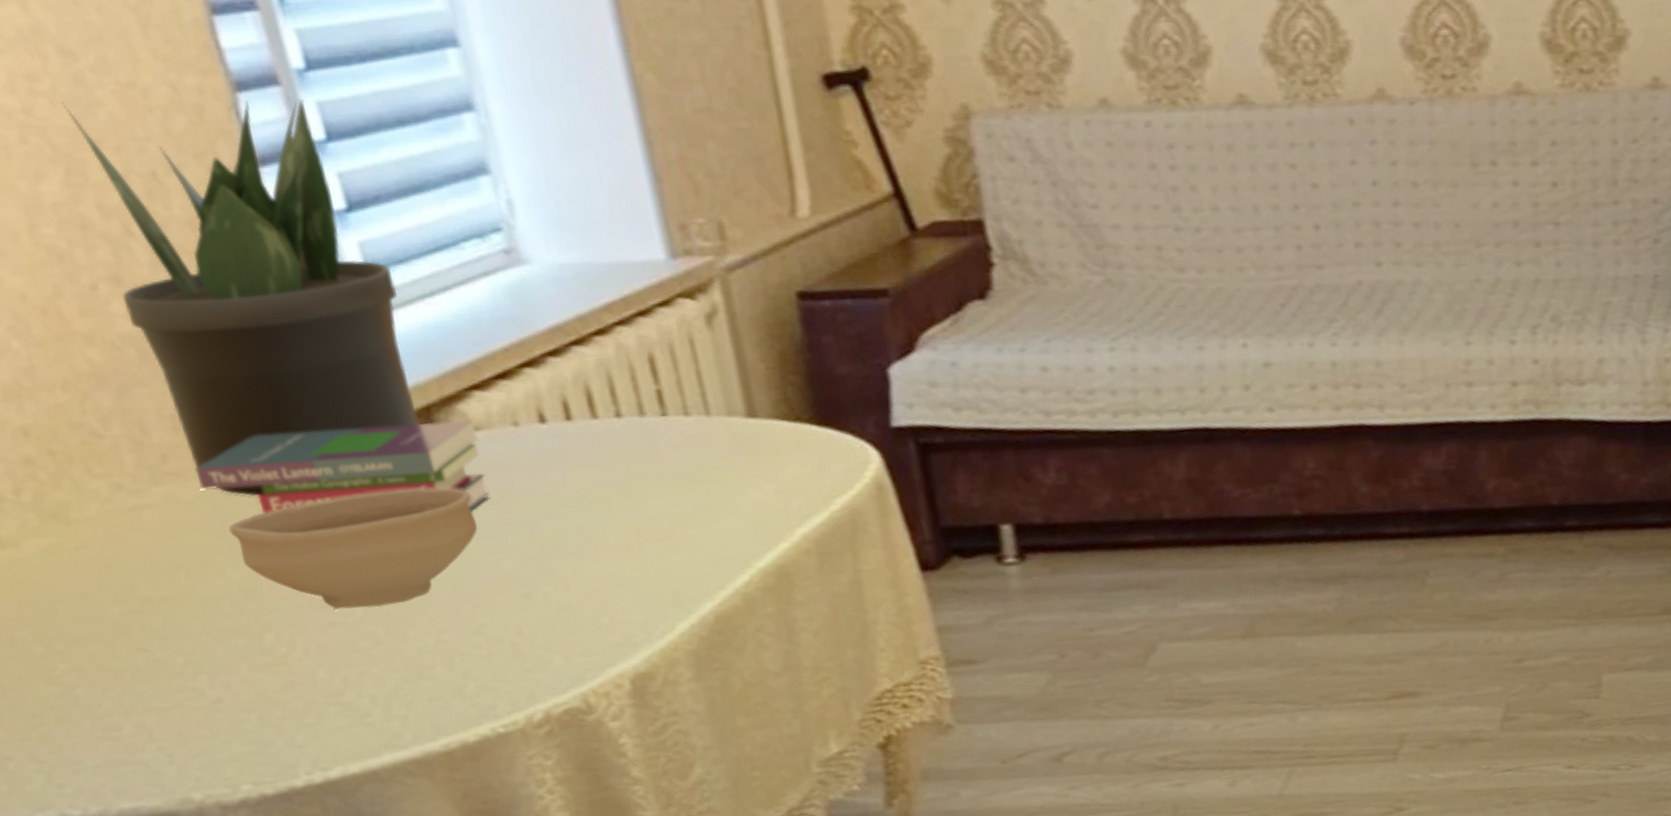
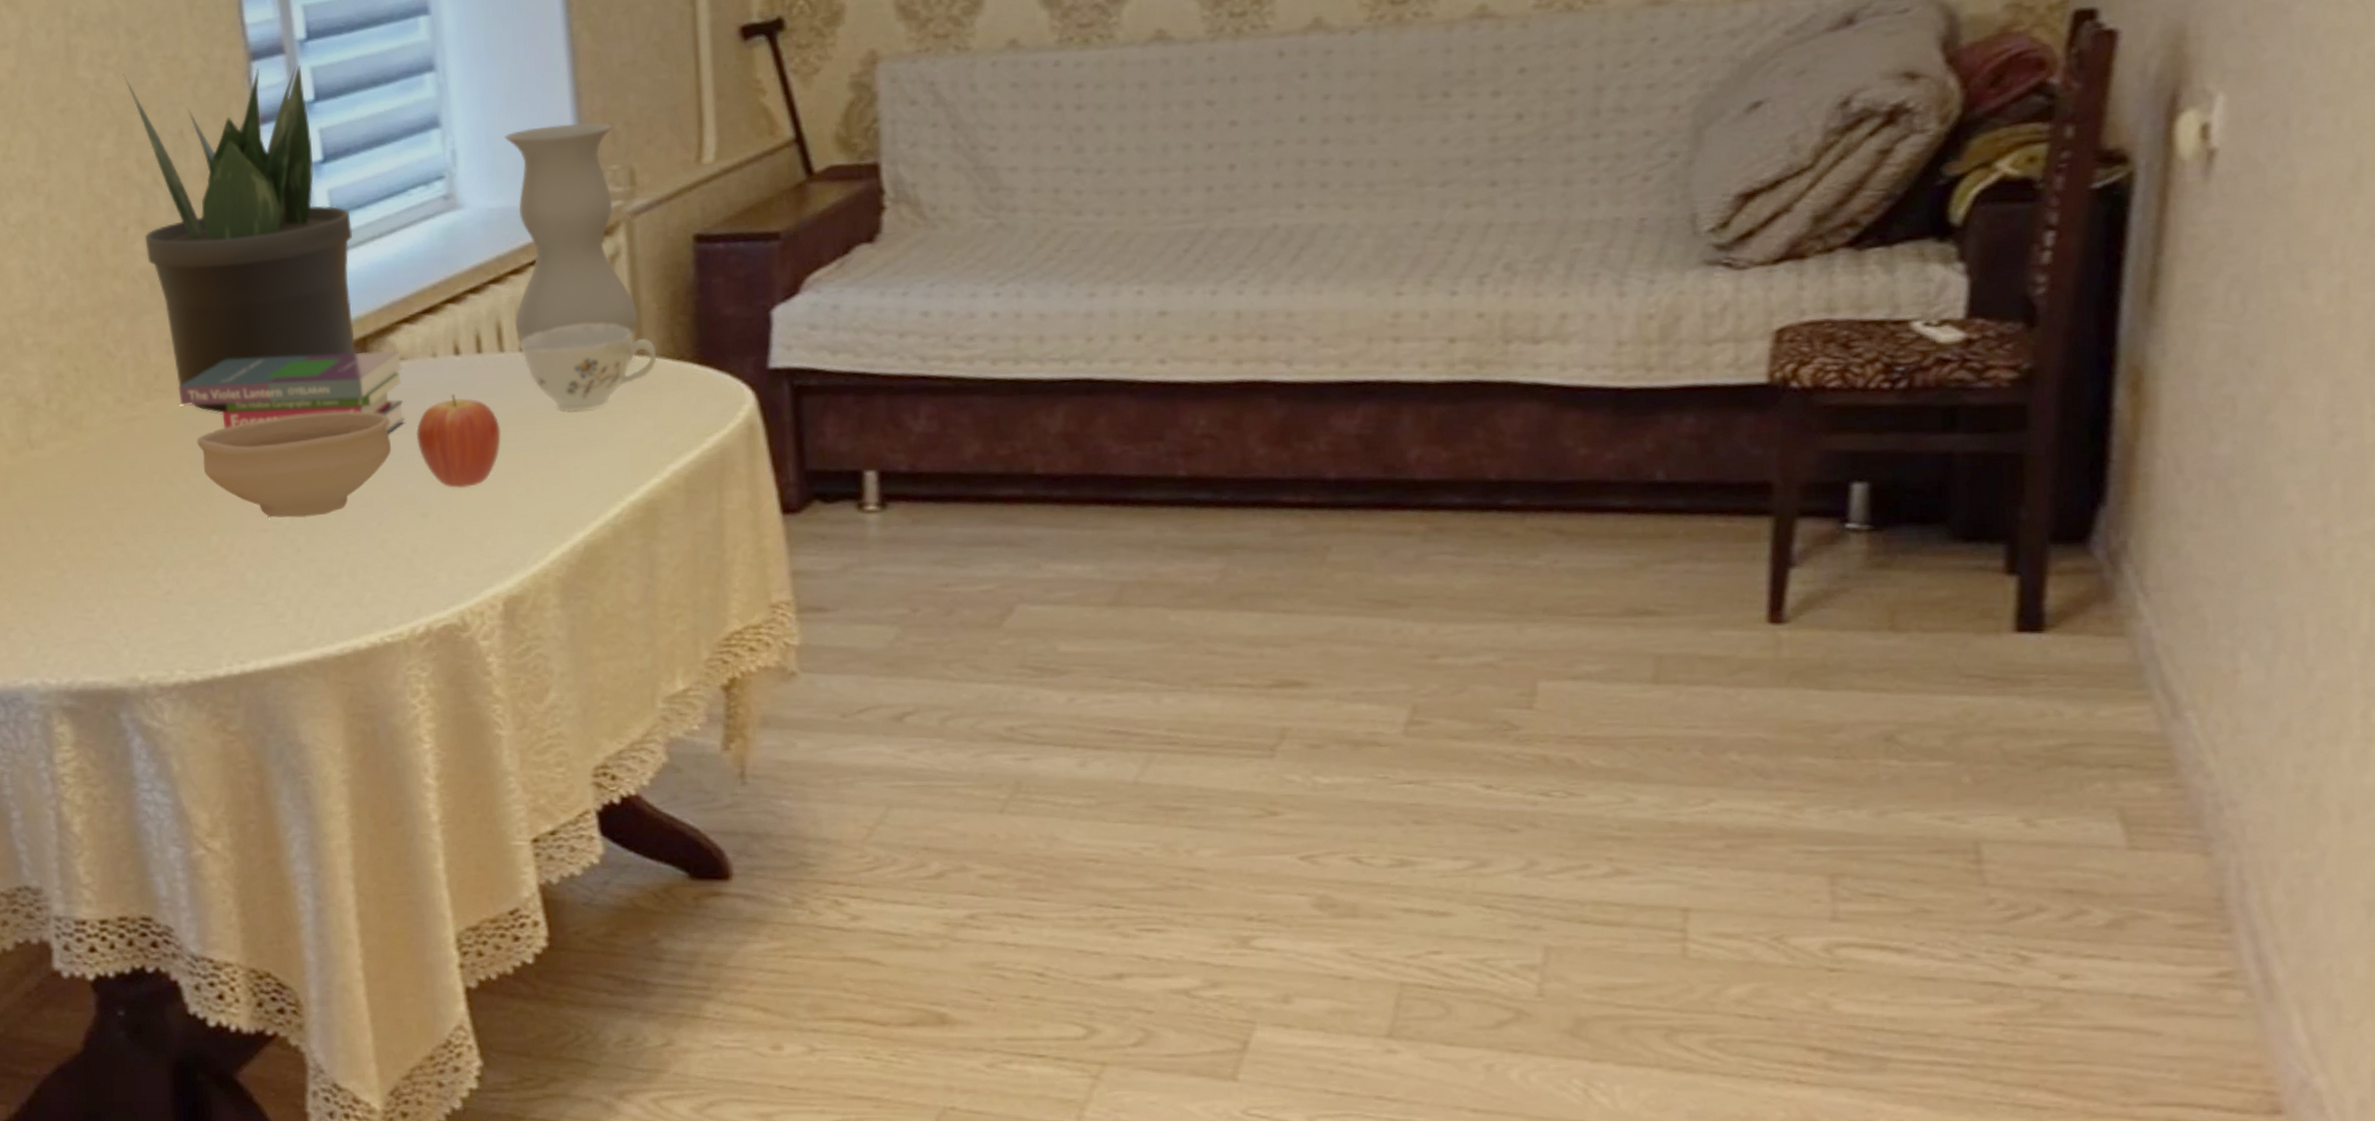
fruit: none [504,465,607,566] -> present [415,394,501,489]
vase: none [568,171,745,406] -> present [504,122,638,341]
teacup: none [614,385,771,478] -> present [519,323,657,411]

